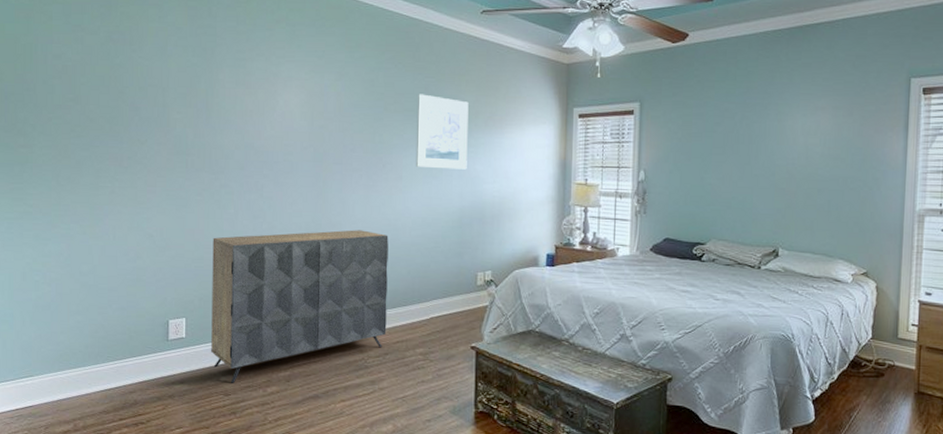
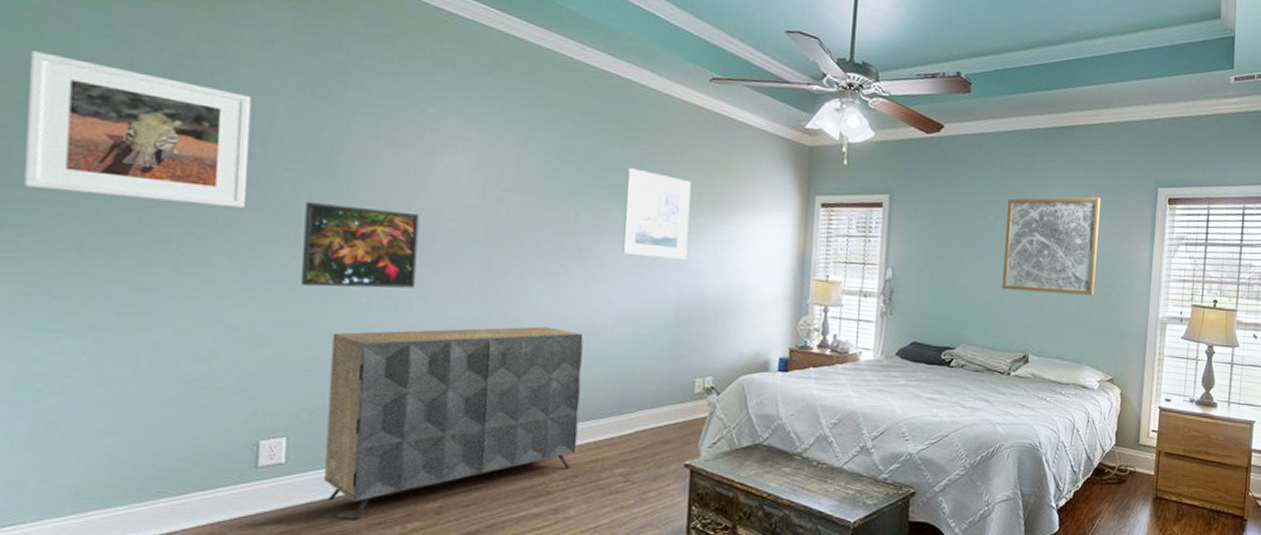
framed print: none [23,39,155,144] -> present [23,51,252,208]
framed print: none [191,136,268,202] -> present [301,201,420,289]
wall art: none [750,91,849,190] -> present [1001,196,1100,295]

